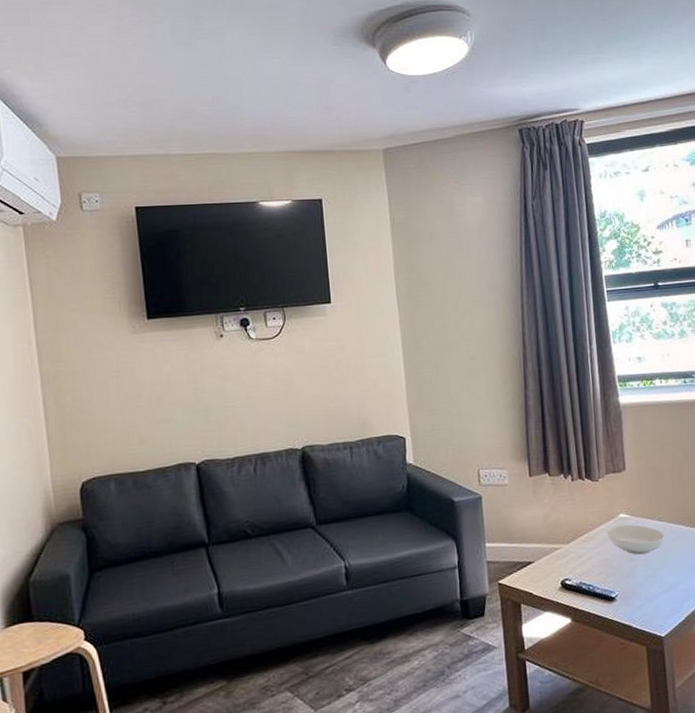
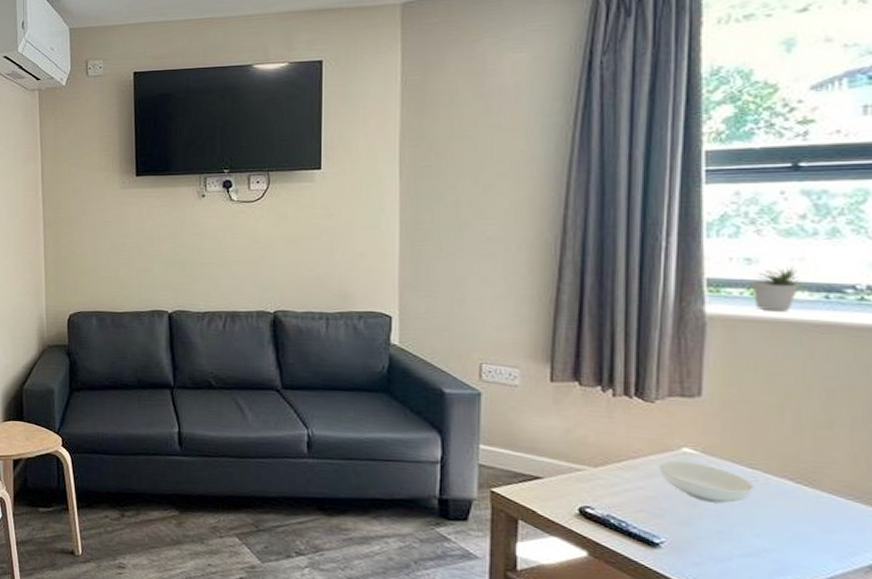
potted plant: none [643,361,670,397] -> present [752,266,800,312]

